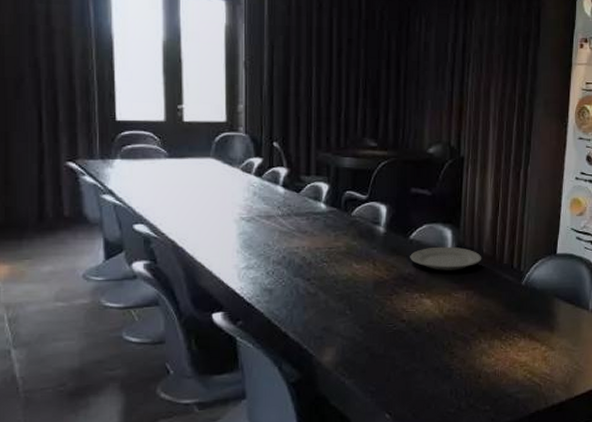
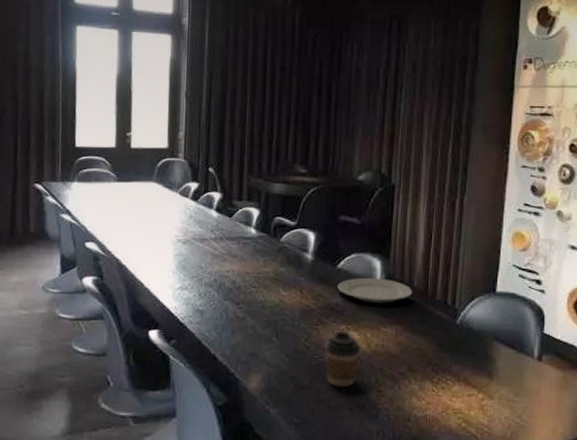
coffee cup: none [398,300,435,353] -> present [324,331,362,388]

